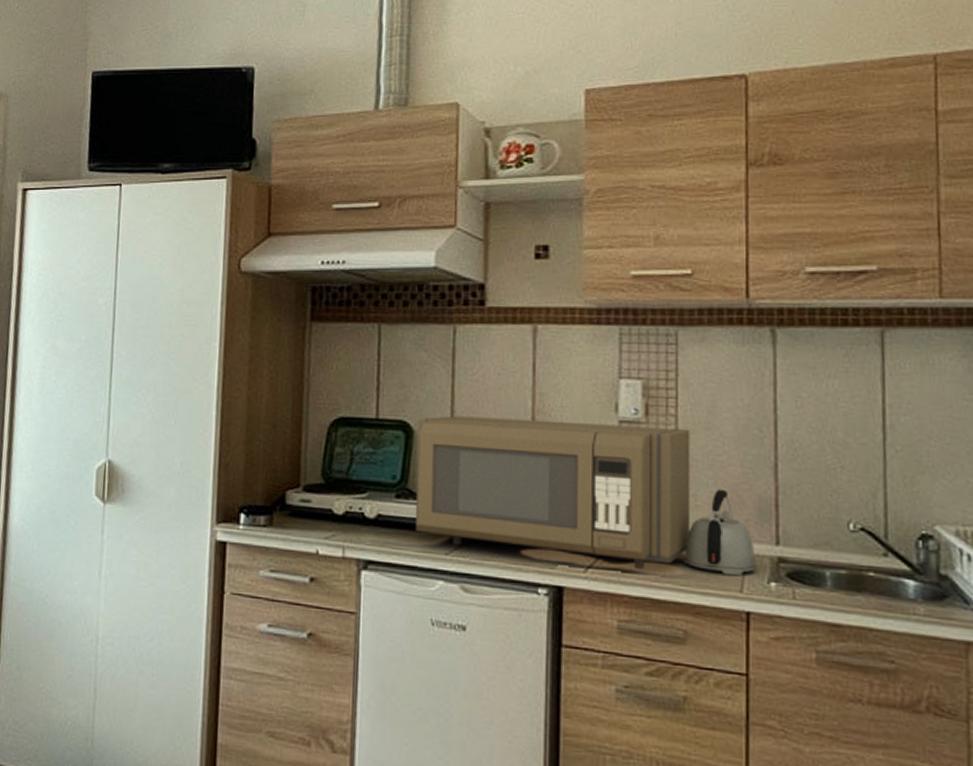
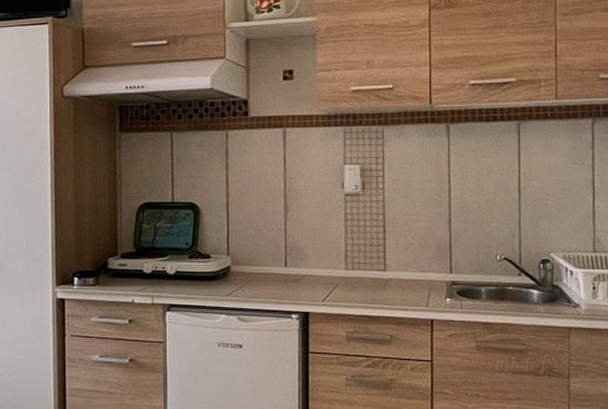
microwave: present [415,416,691,569] -> none [203,197,394,296]
kettle: present [684,488,756,576] -> none [390,237,437,296]

